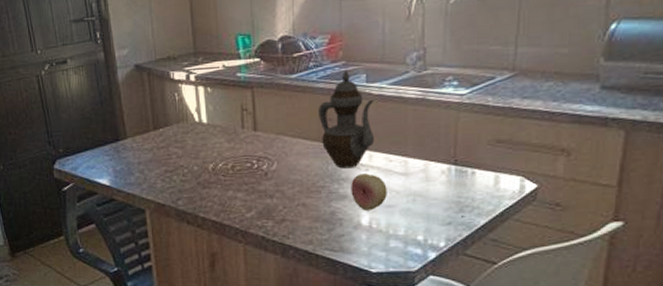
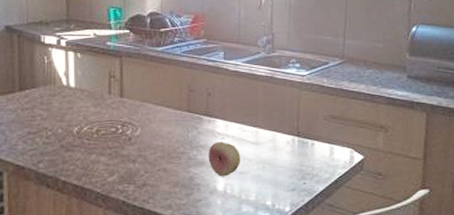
teapot: present [319,70,375,169] -> none [181,47,231,136]

